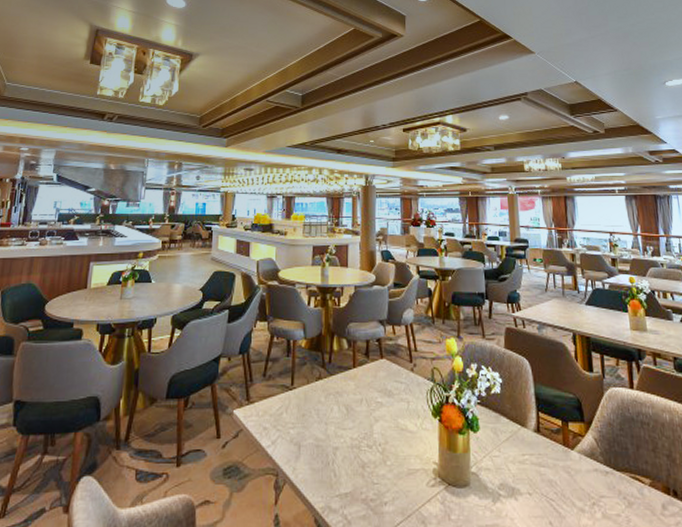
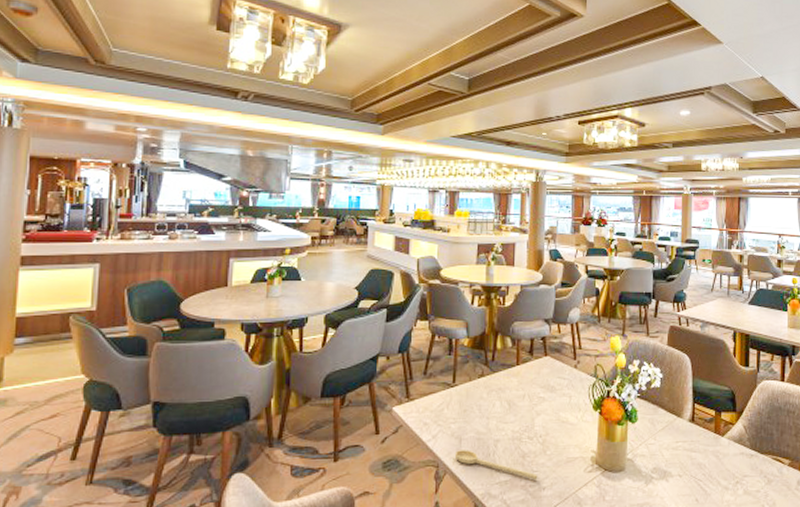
spoon: none [295,458,379,494] -> present [456,450,538,480]

